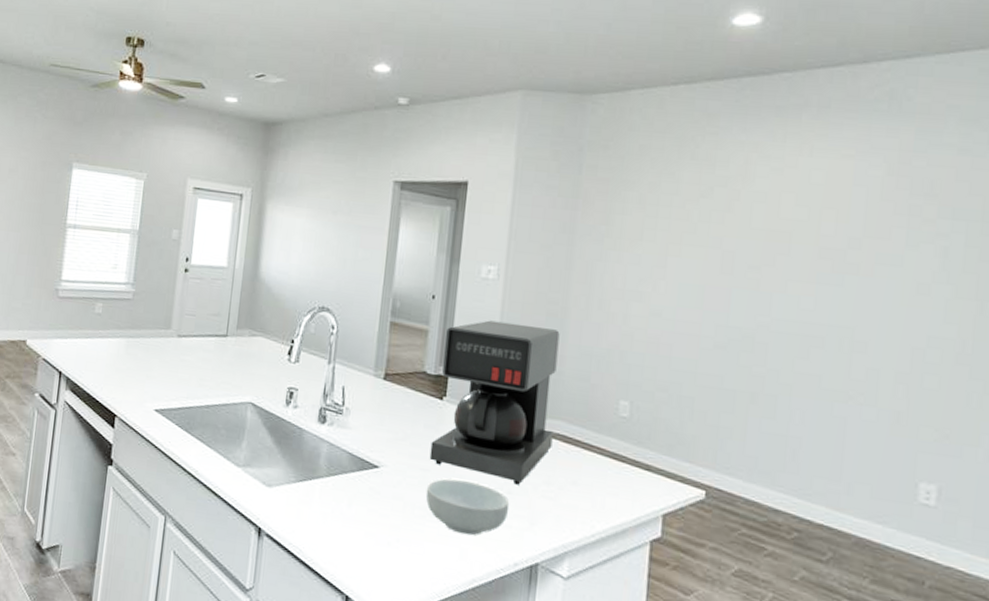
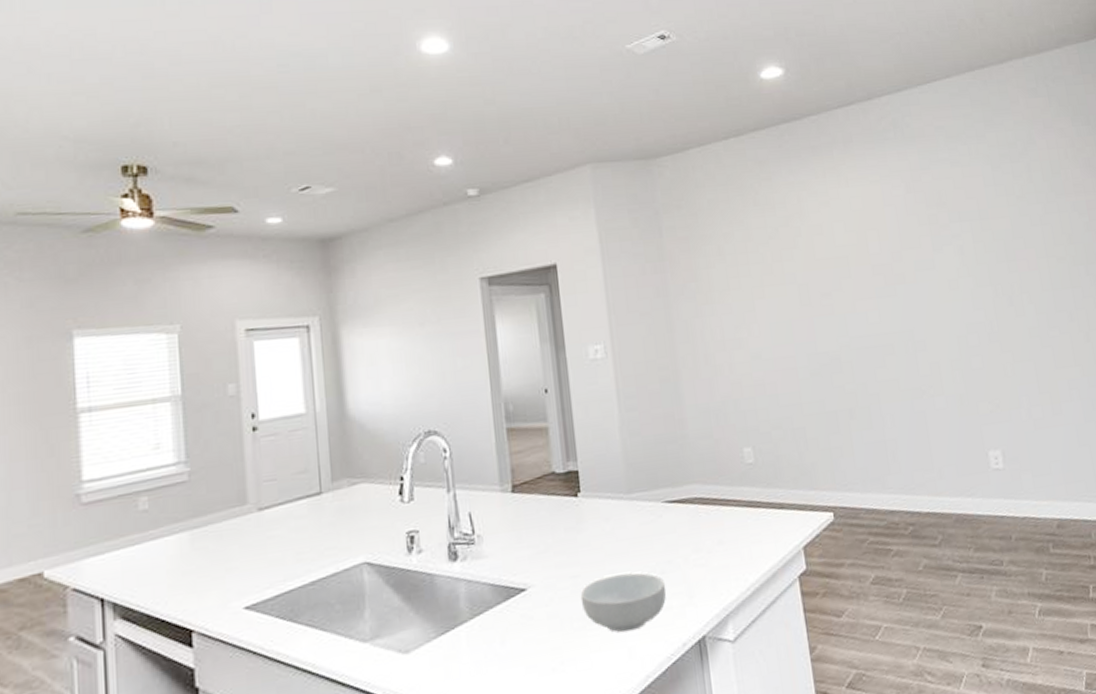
coffee maker: present [429,320,560,485] -> none [567,394,693,567]

